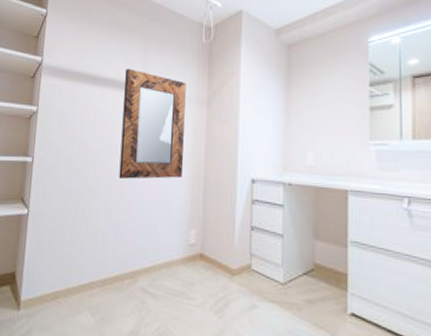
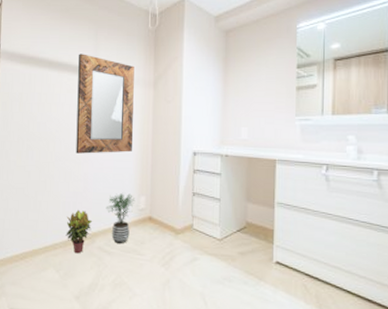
potted plant: none [104,242,136,295] -> present [66,209,93,254]
potted plant: none [150,224,185,285] -> present [106,192,136,243]

